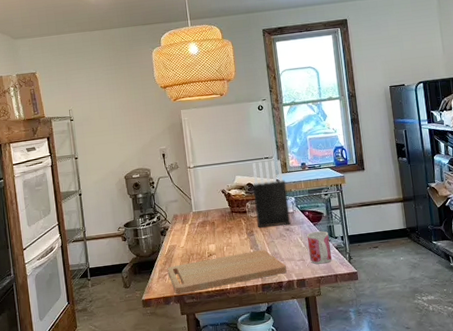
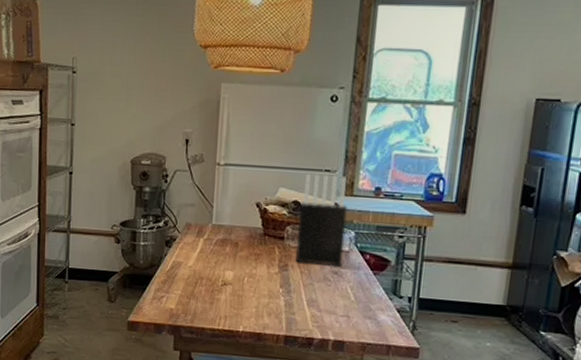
cutting board: present [167,250,287,294] -> none [165,287,323,329]
mug: present [306,231,333,264] -> none [358,283,391,328]

